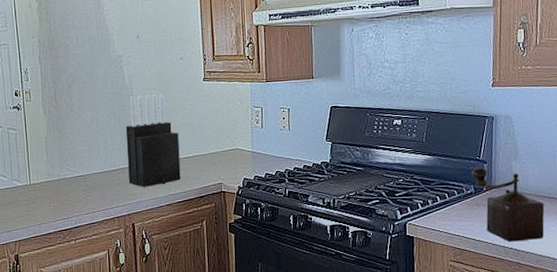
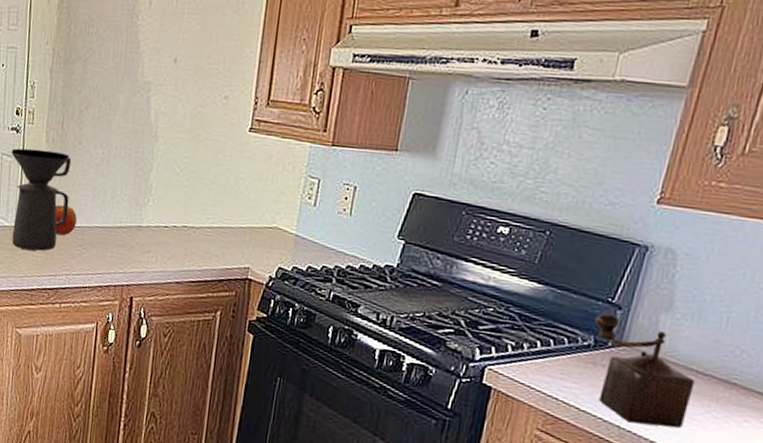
coffee maker: none [15,119,71,202] -> present [11,148,72,251]
apple: none [59,161,79,185] -> present [55,205,77,236]
knife block: present [125,94,181,187] -> none [135,137,206,257]

